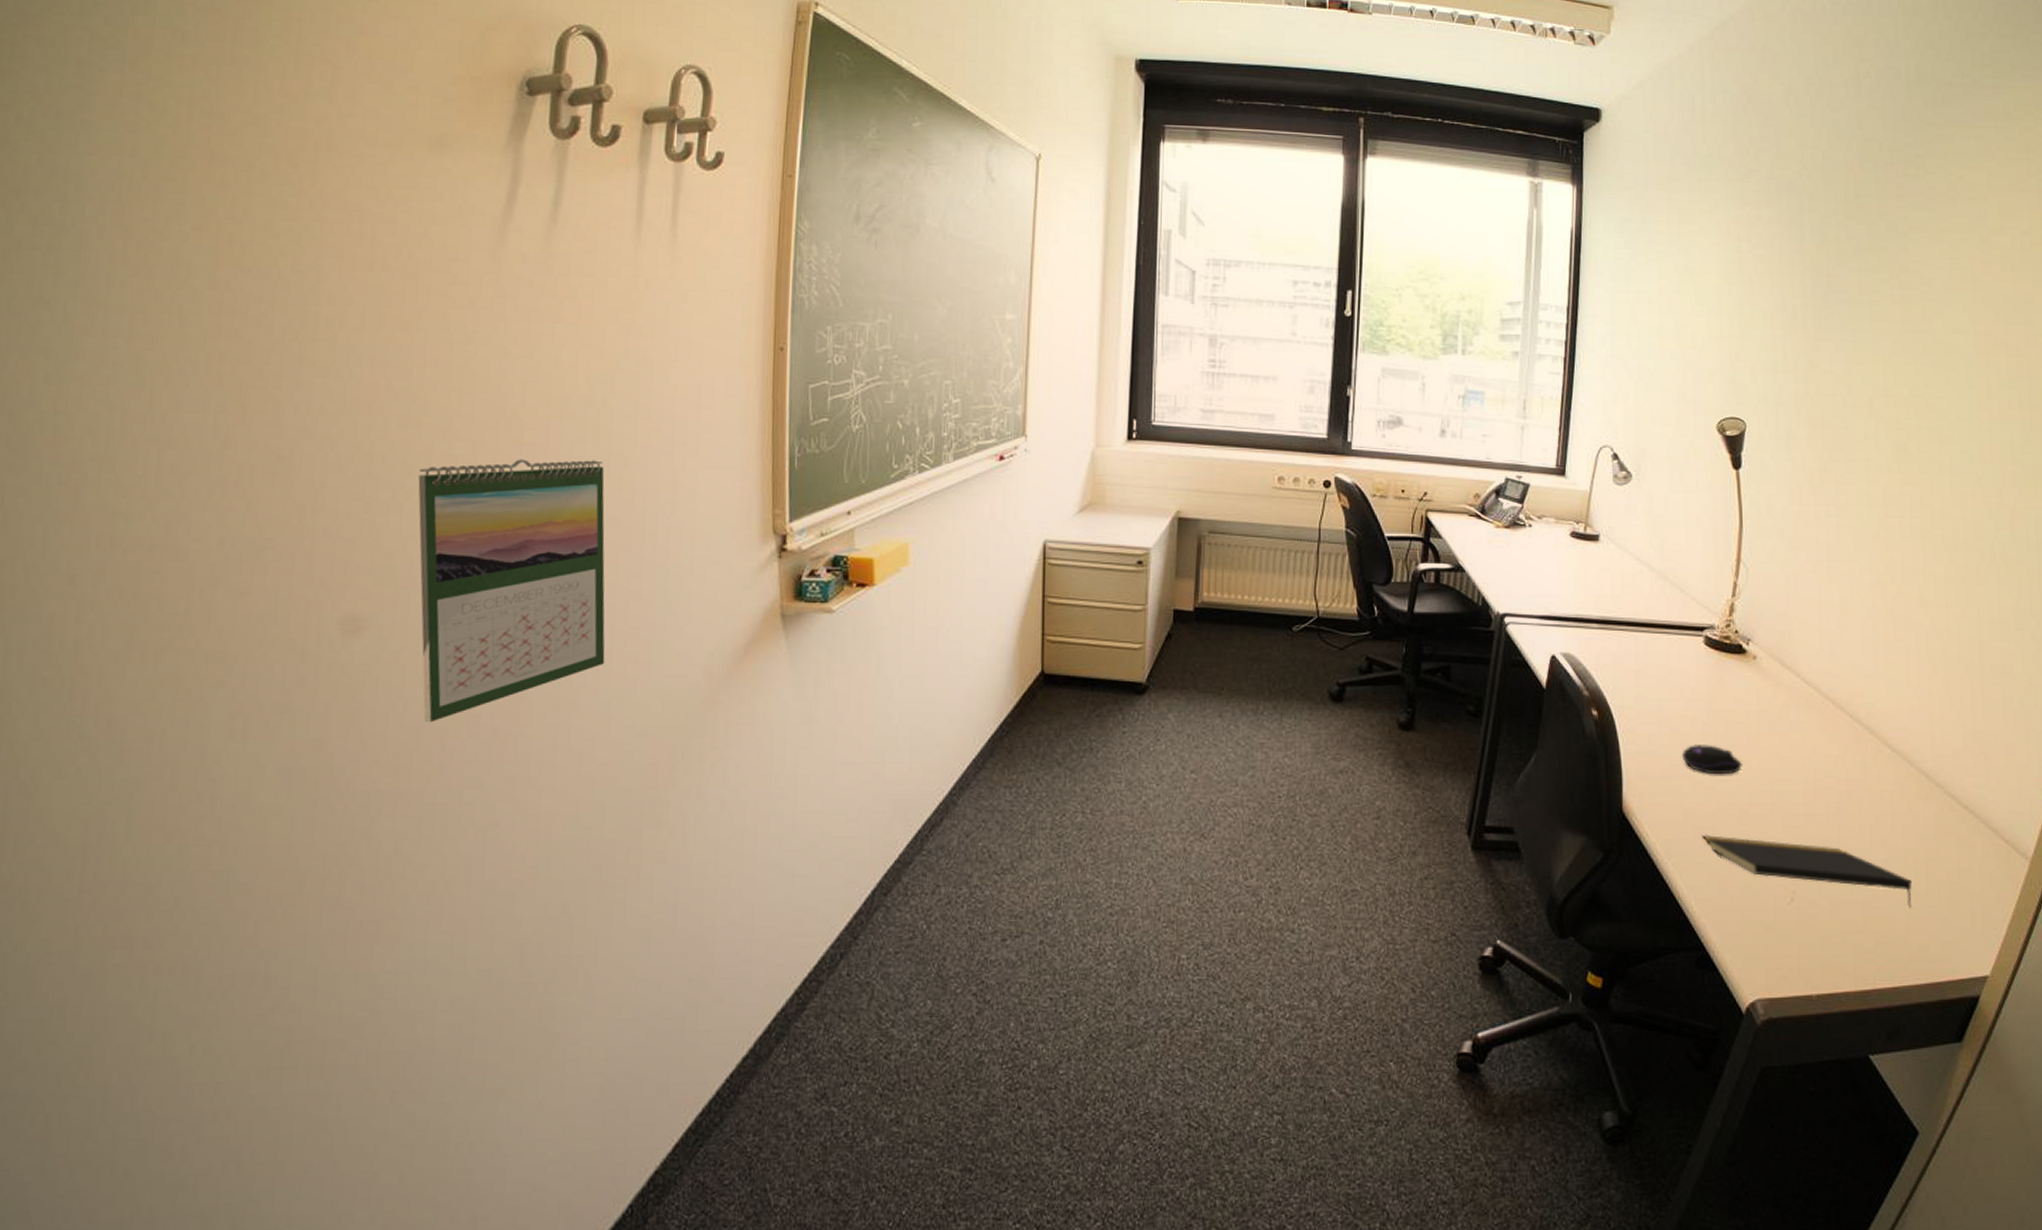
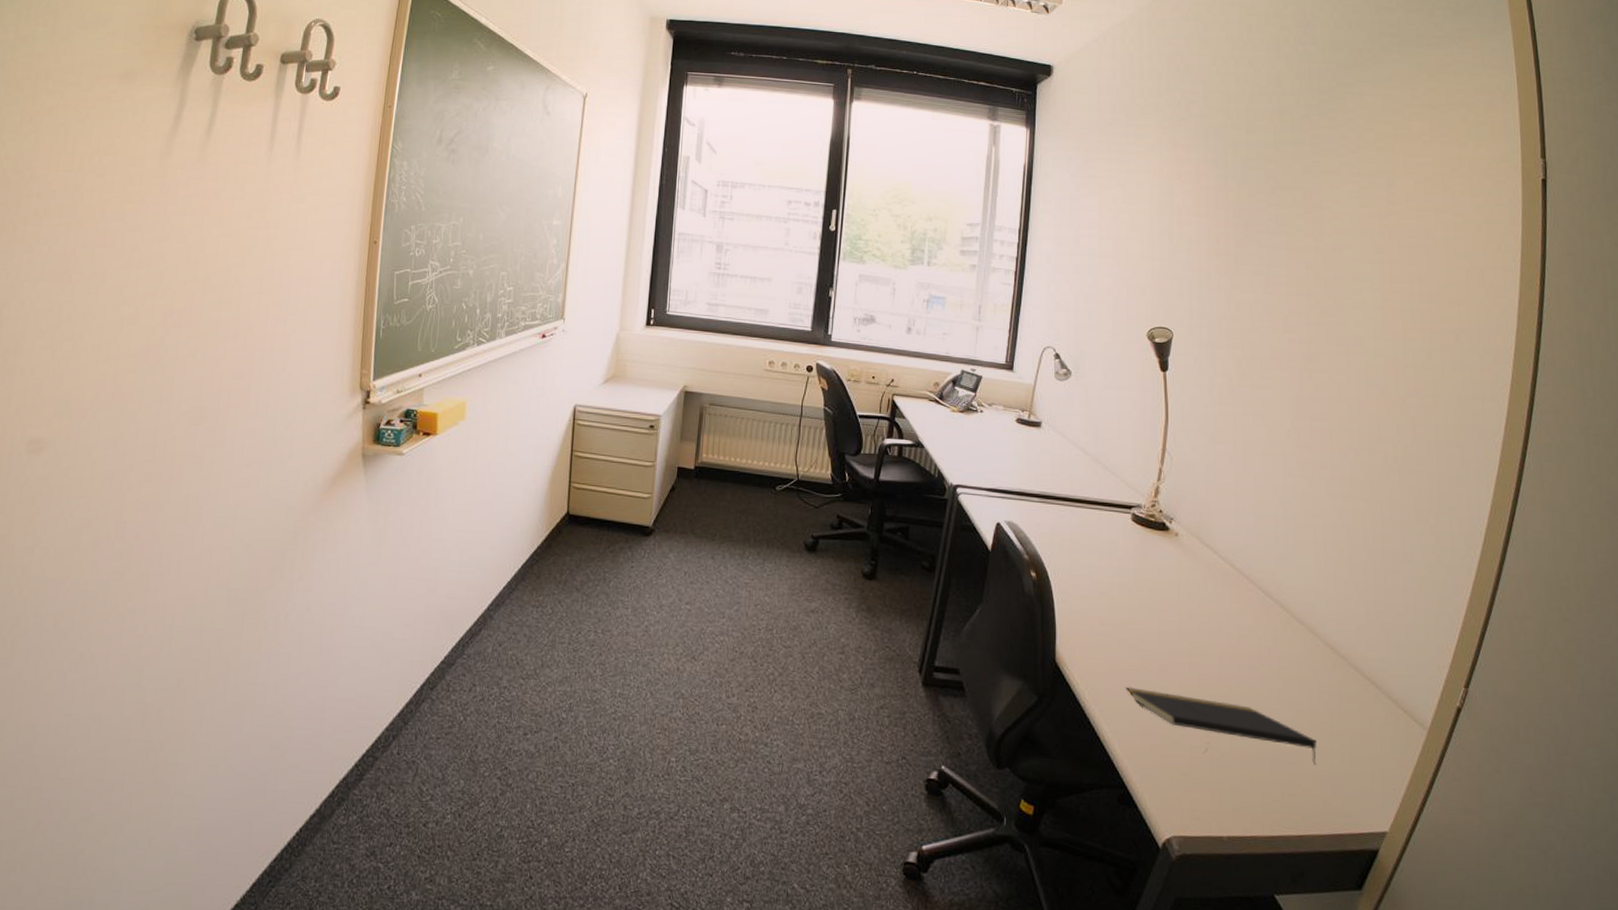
calendar: present [418,459,605,723] -> none [83,321,233,526]
computer mouse: present [1681,745,1742,775] -> none [1109,607,1163,635]

